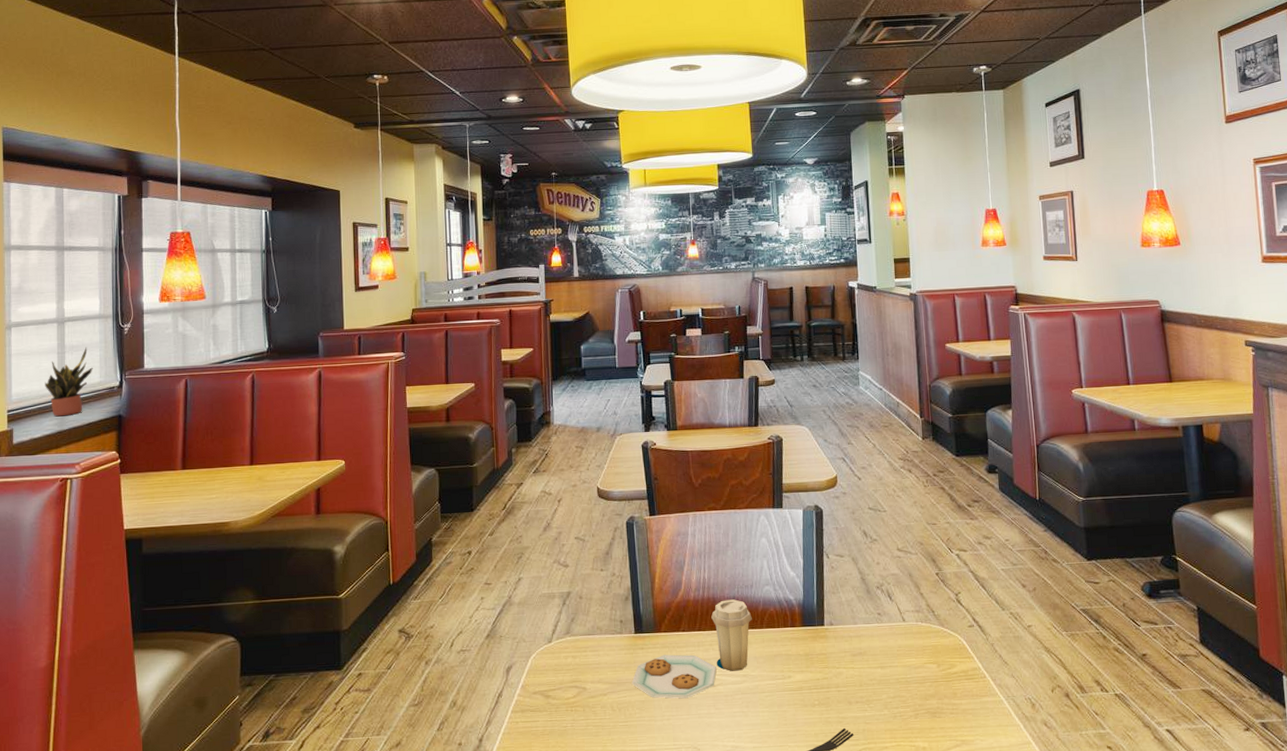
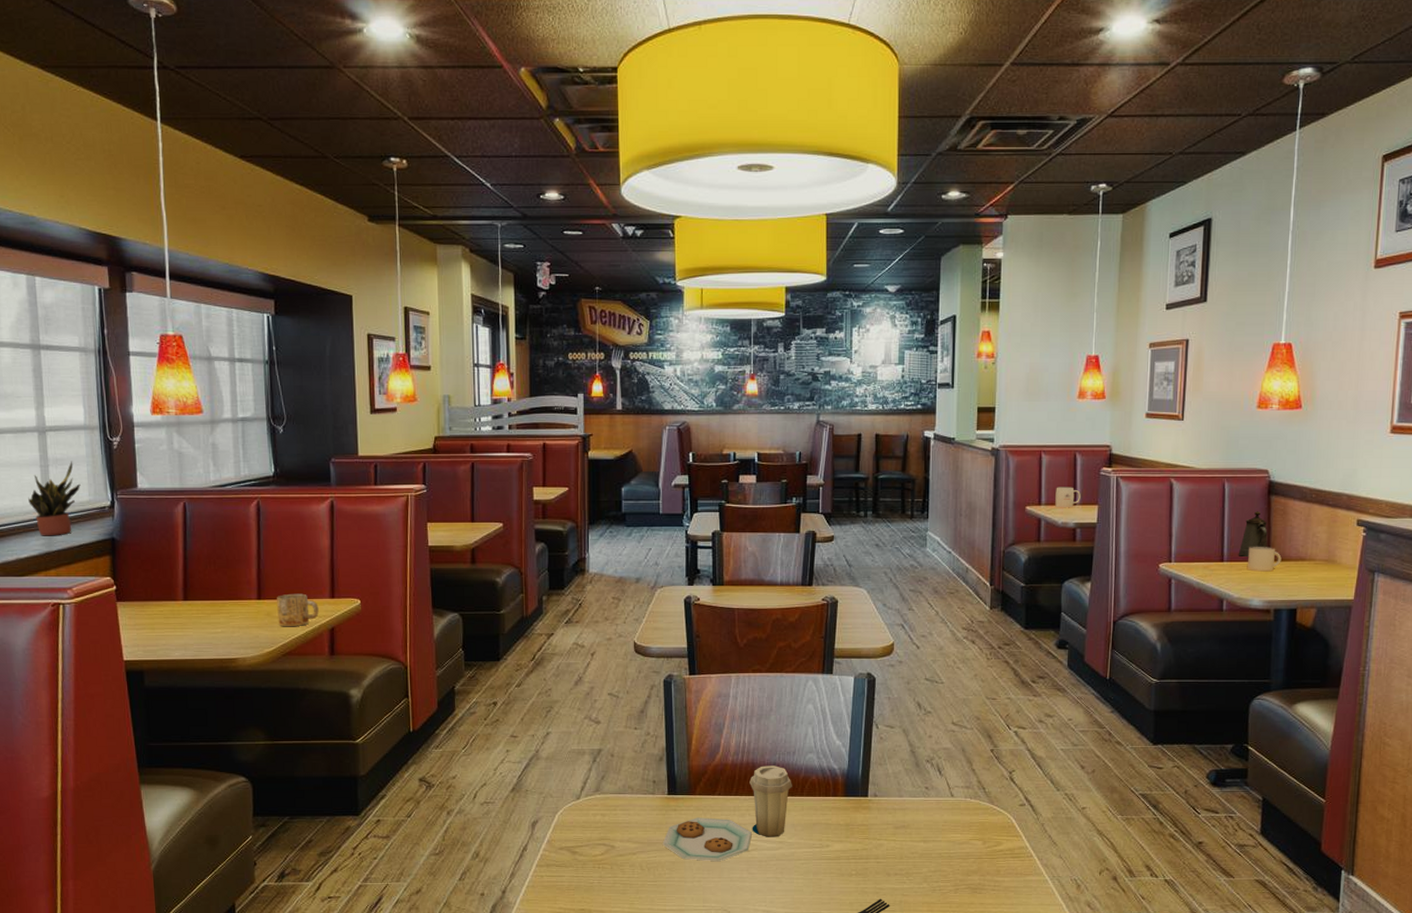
mug: none [267,457,306,490] -> present [276,593,319,627]
mug: none [971,324,994,344] -> present [1055,487,1081,508]
coffee pot: none [1142,337,1168,380] -> present [1238,511,1268,558]
mug: none [1151,369,1182,393] -> present [1247,547,1282,572]

